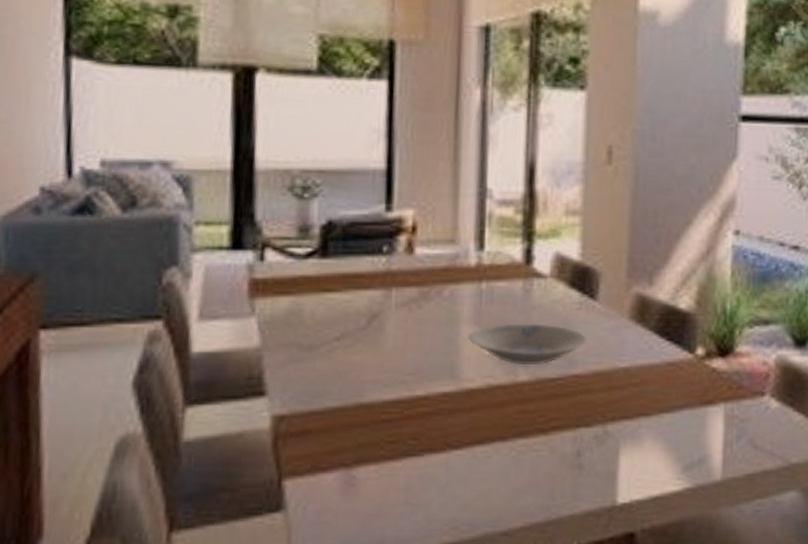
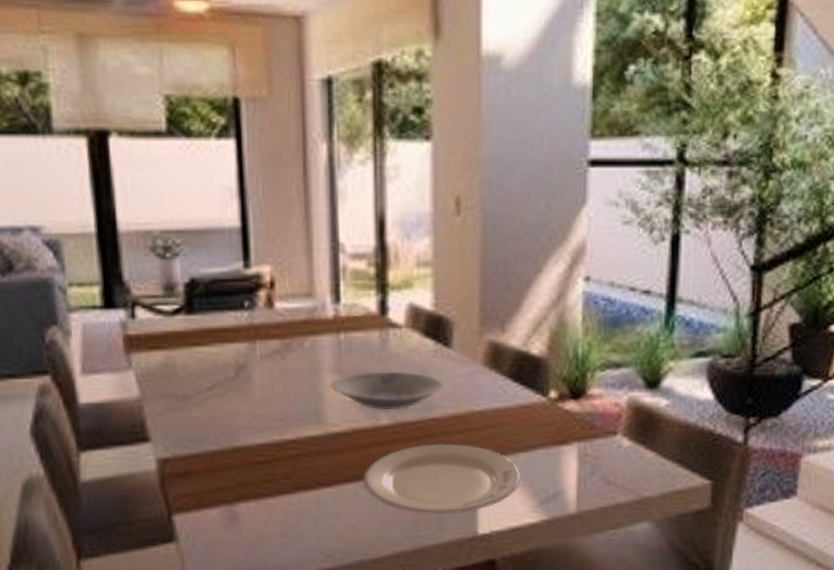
plate: none [497,401,664,481] -> present [364,442,520,514]

